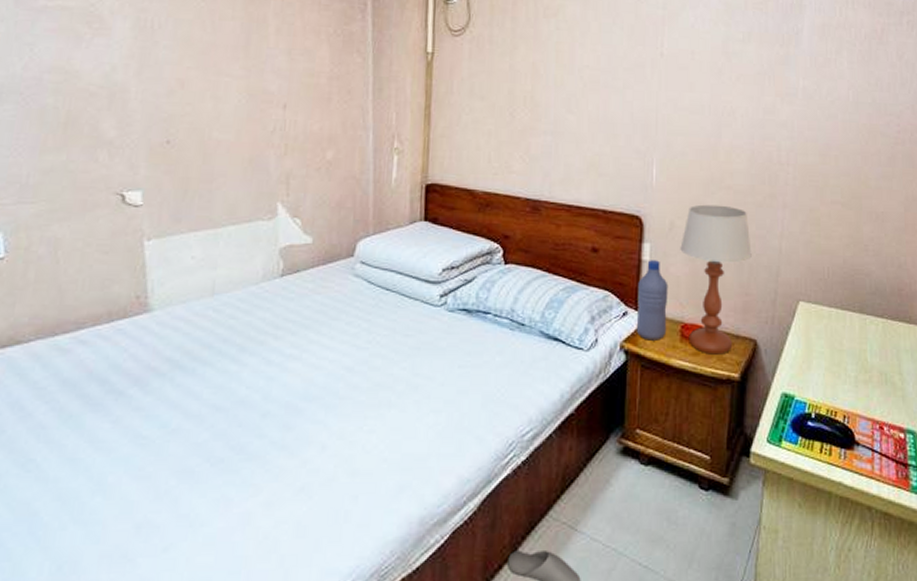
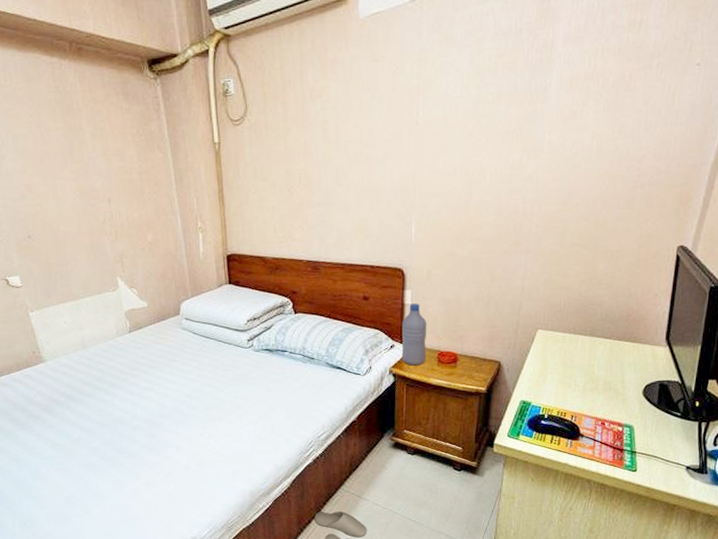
table lamp: present [680,204,752,355] -> none [436,254,498,374]

